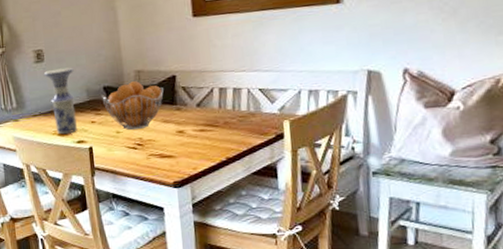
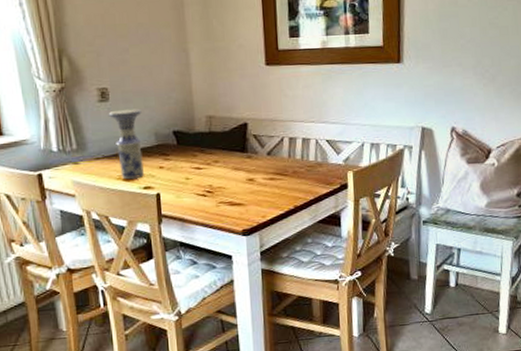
fruit basket: present [102,81,164,130] -> none [171,127,235,177]

